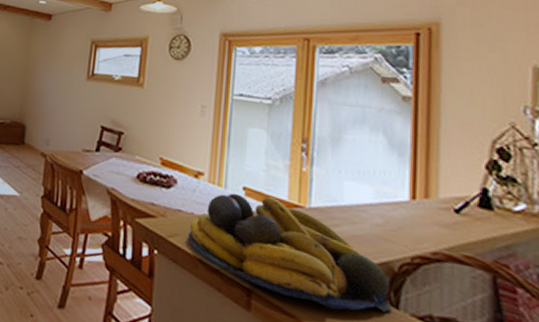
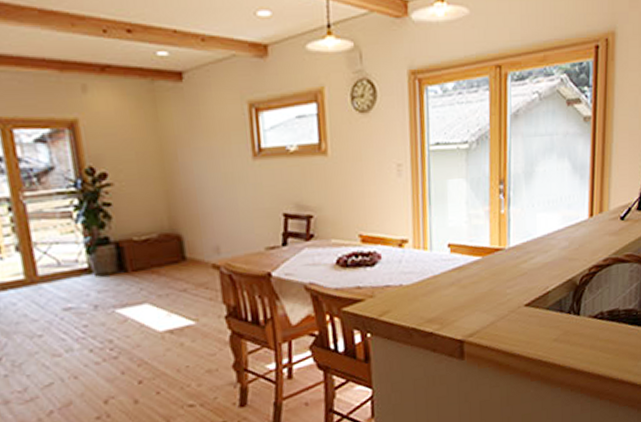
fruit bowl: present [188,193,393,312] -> none [399,247,576,336]

